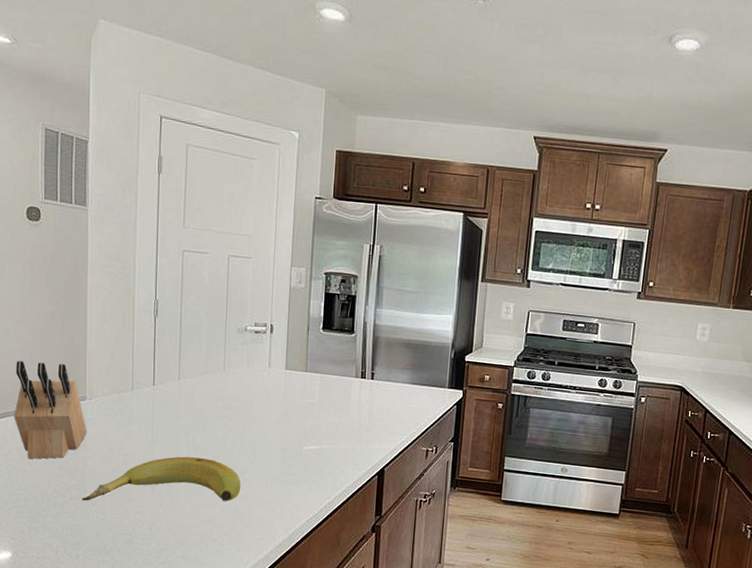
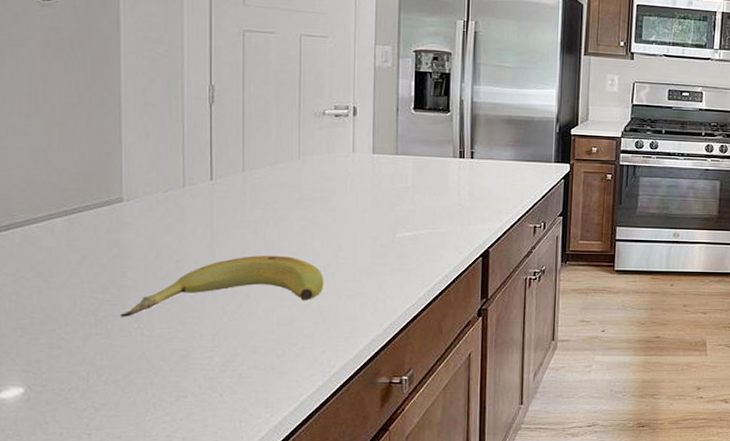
knife block: present [14,360,87,460] -> none [23,162,125,276]

